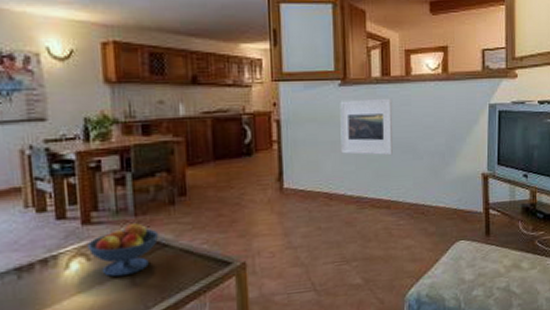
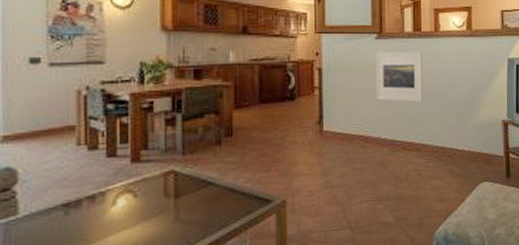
fruit bowl: present [87,222,159,277] -> none [135,160,205,214]

